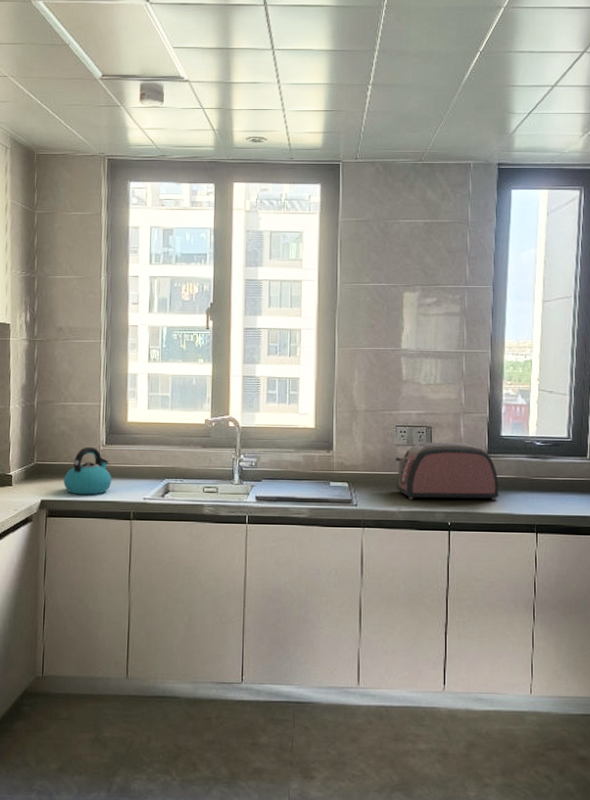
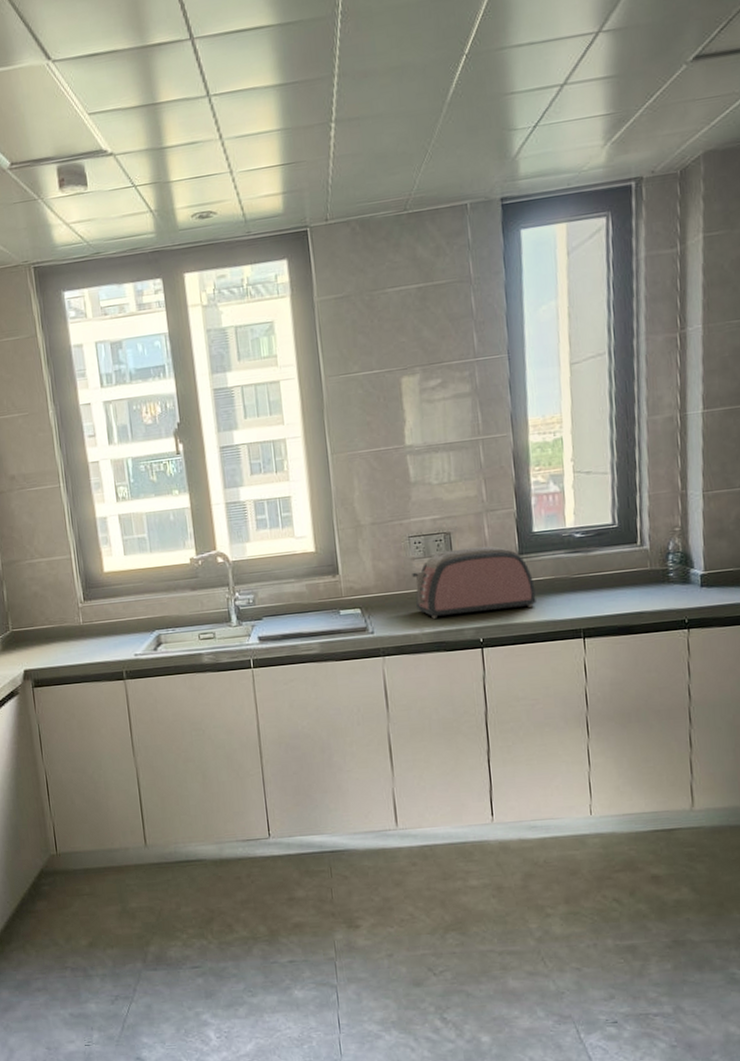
kettle: present [64,446,112,495] -> none [44,605,98,660]

